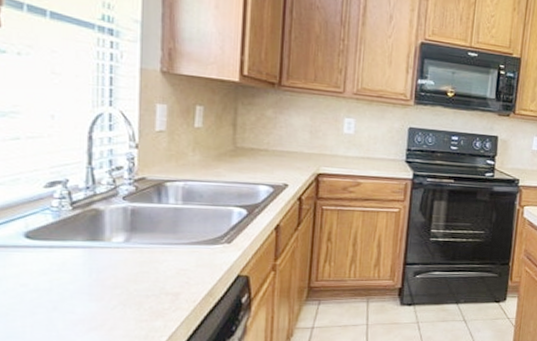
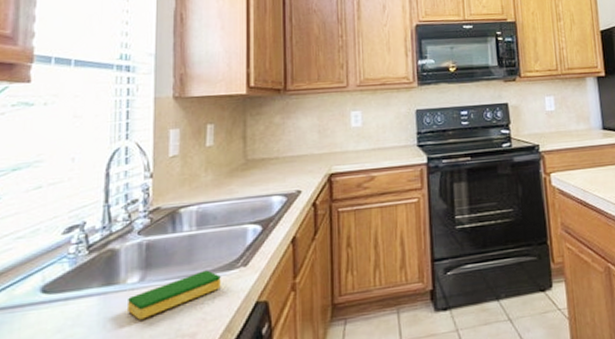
dish sponge: none [113,241,205,275] -> present [128,270,221,320]

